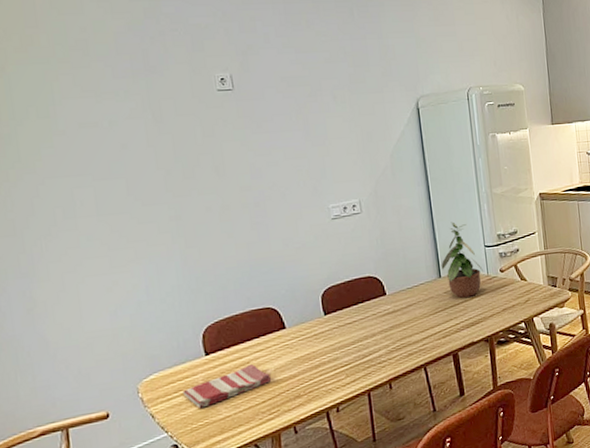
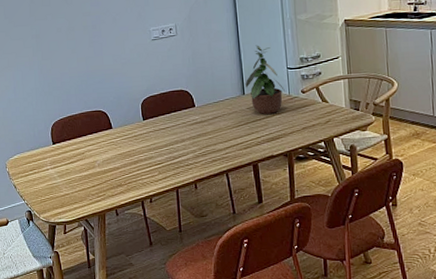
dish towel: present [182,363,272,409] -> none [36,154,100,185]

